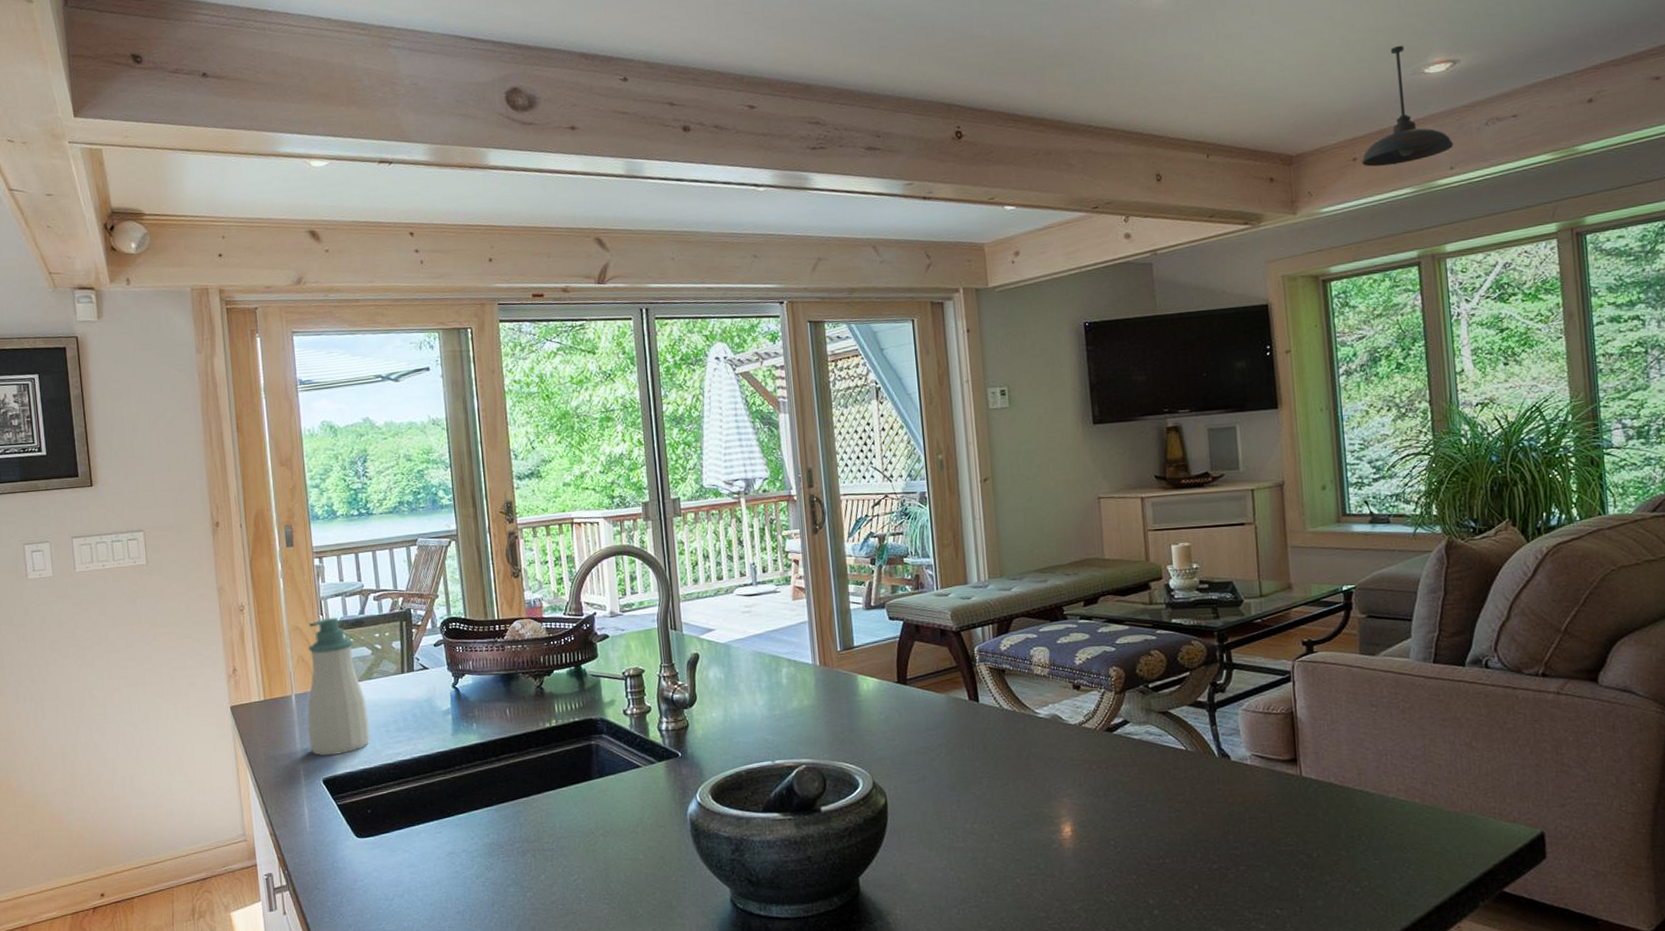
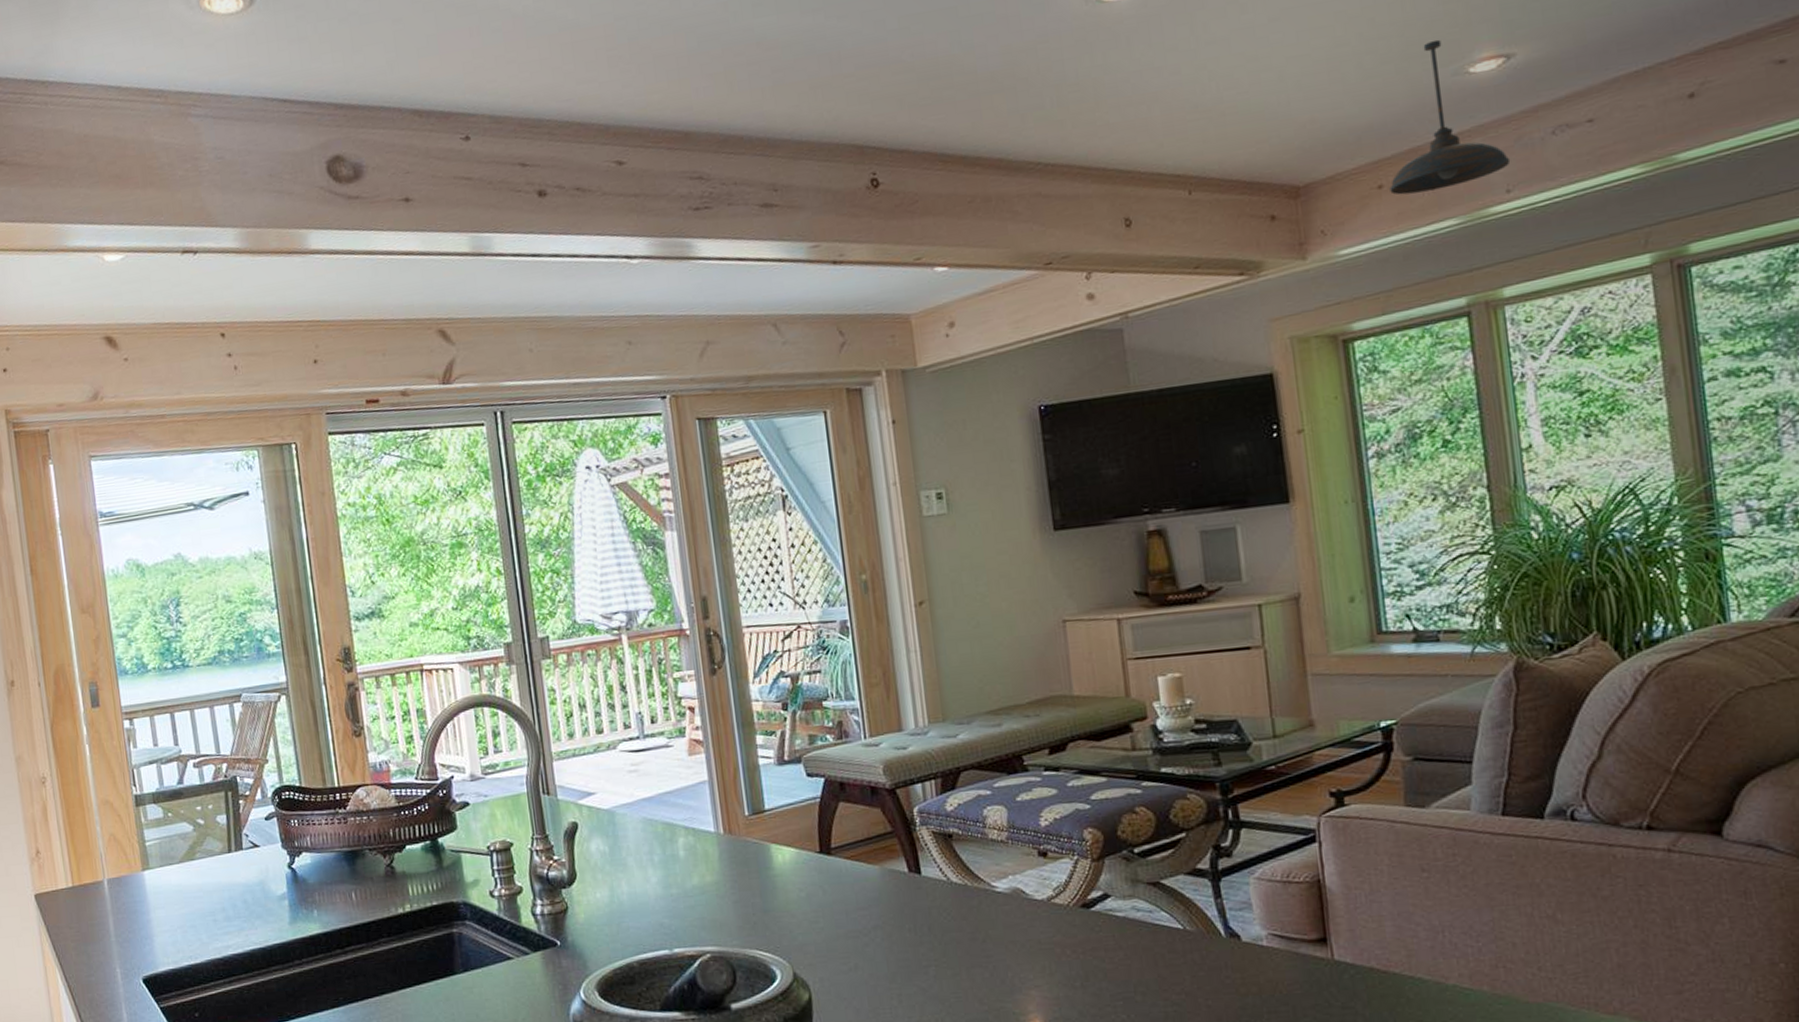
soap bottle: present [307,617,370,756] -> none [119,788,195,951]

